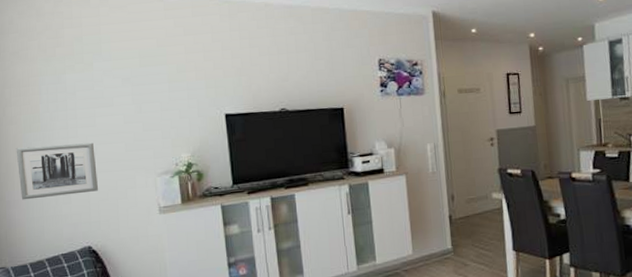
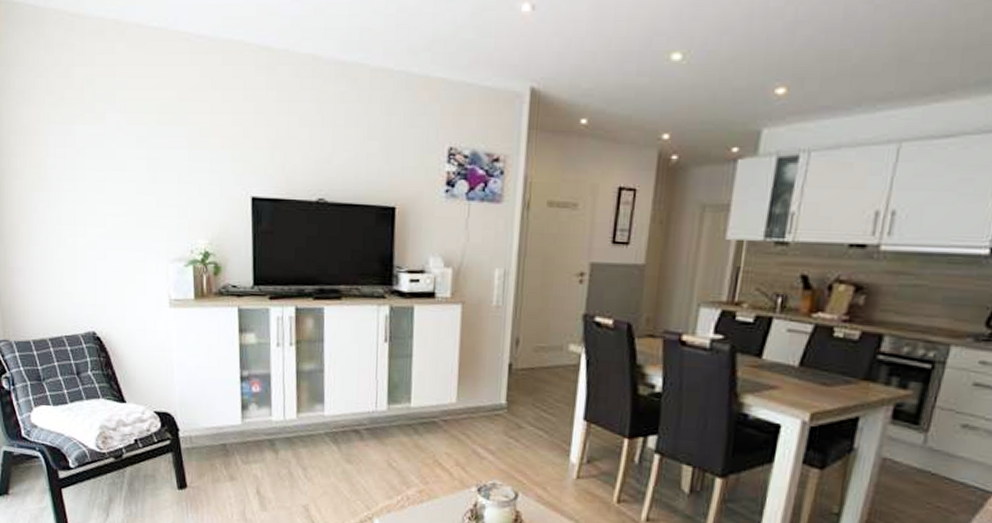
wall art: present [16,142,99,200] -> none [20,208,106,271]

